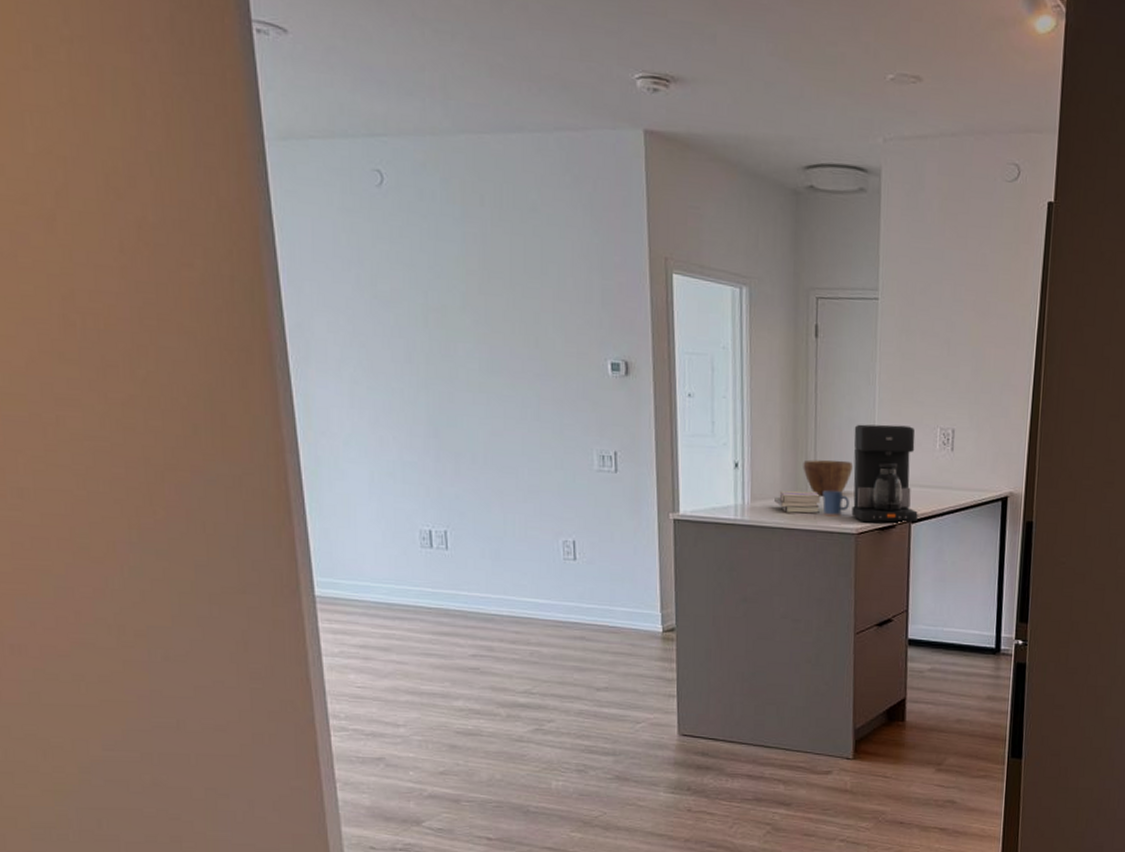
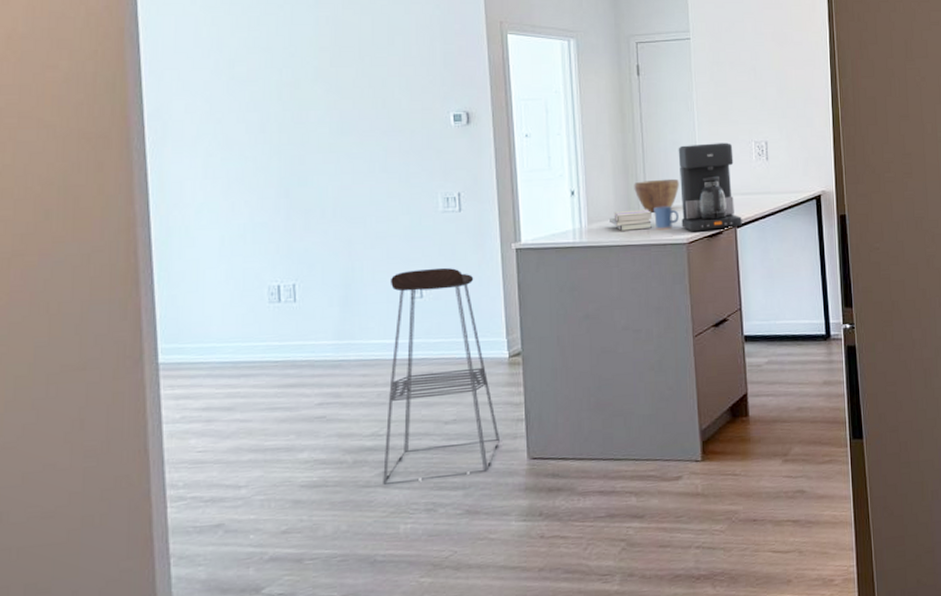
bar stool: none [536,530,651,743] -> present [383,267,500,486]

